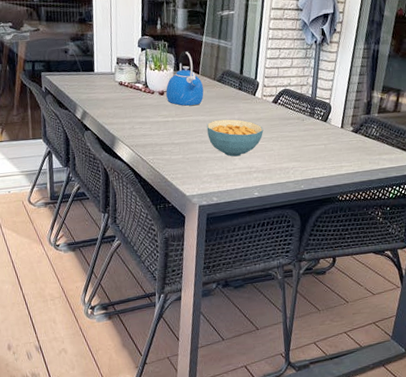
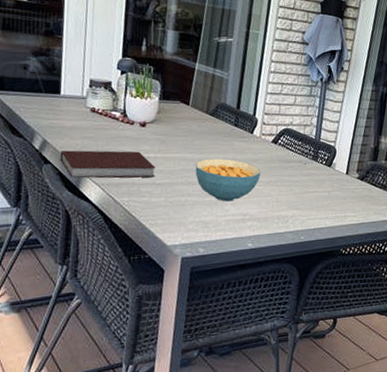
notebook: none [97,116,174,141] -> present [60,150,156,178]
kettle: present [166,50,204,106] -> none [148,77,194,141]

